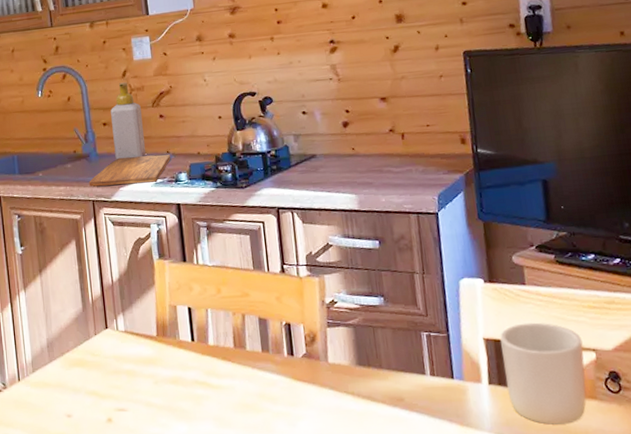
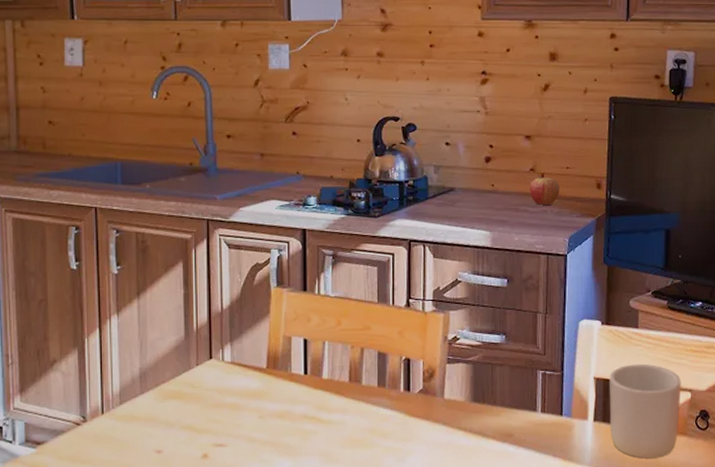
cutting board: present [89,154,171,187] -> none [204,174,301,205]
soap bottle: present [110,82,147,160] -> none [237,92,274,177]
fruit: none [390,134,423,165] -> present [529,174,560,205]

